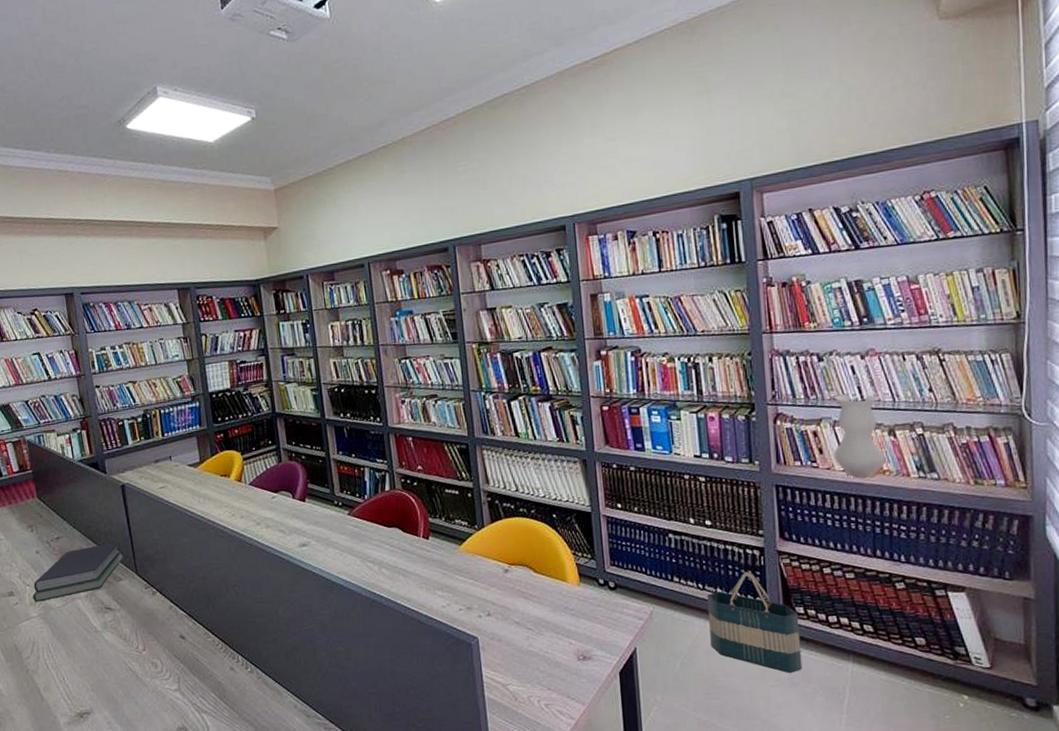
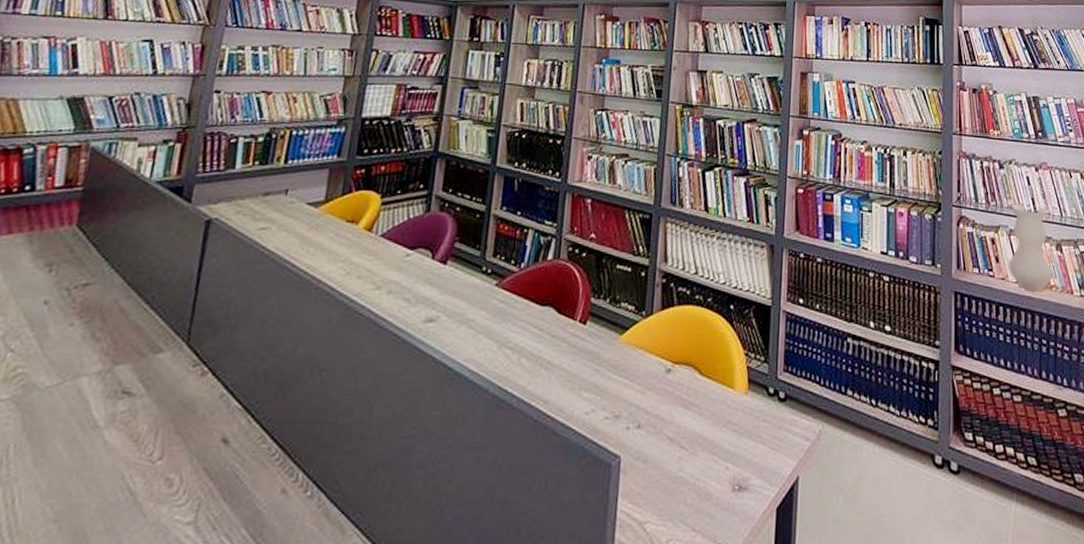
book: present [33,542,124,602] -> none [11,297,178,377]
tote bag: present [707,571,803,673] -> none [878,387,967,513]

